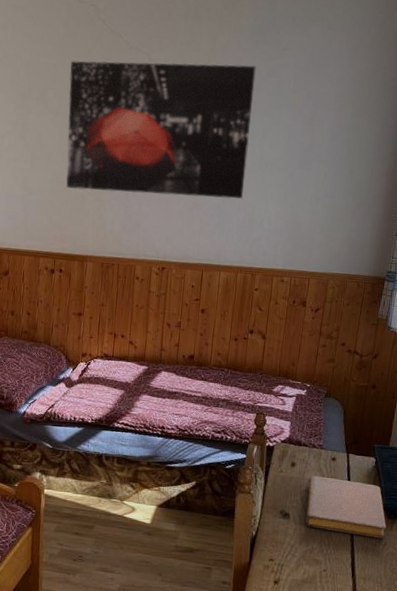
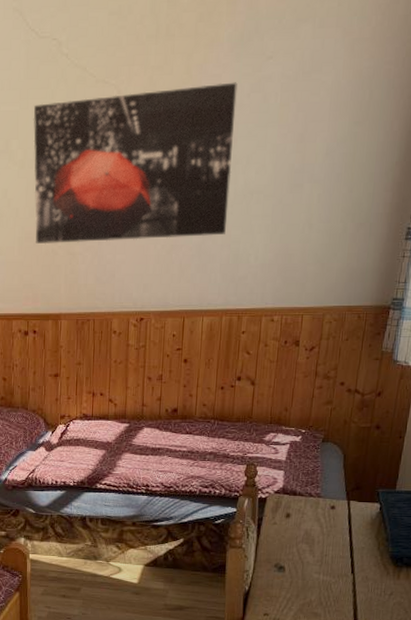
notebook: present [306,475,386,539] -> none [303,526,393,588]

